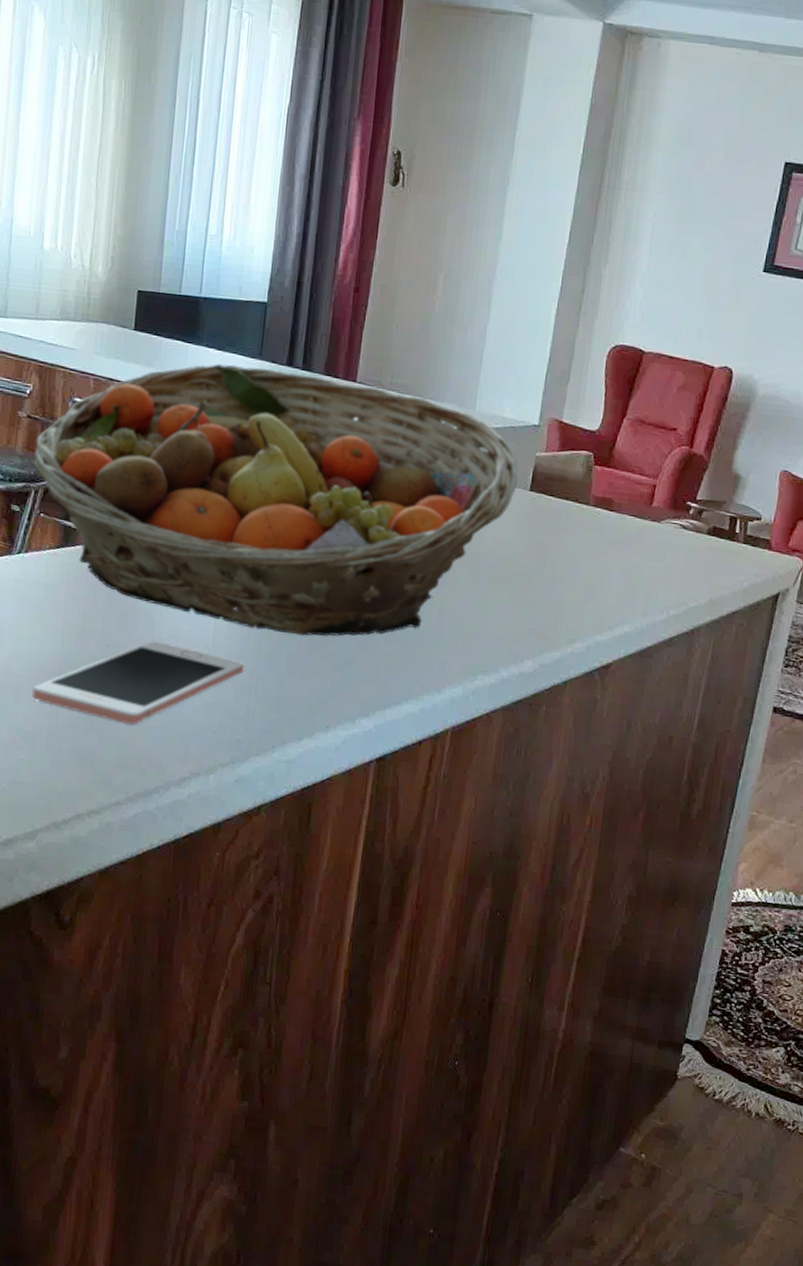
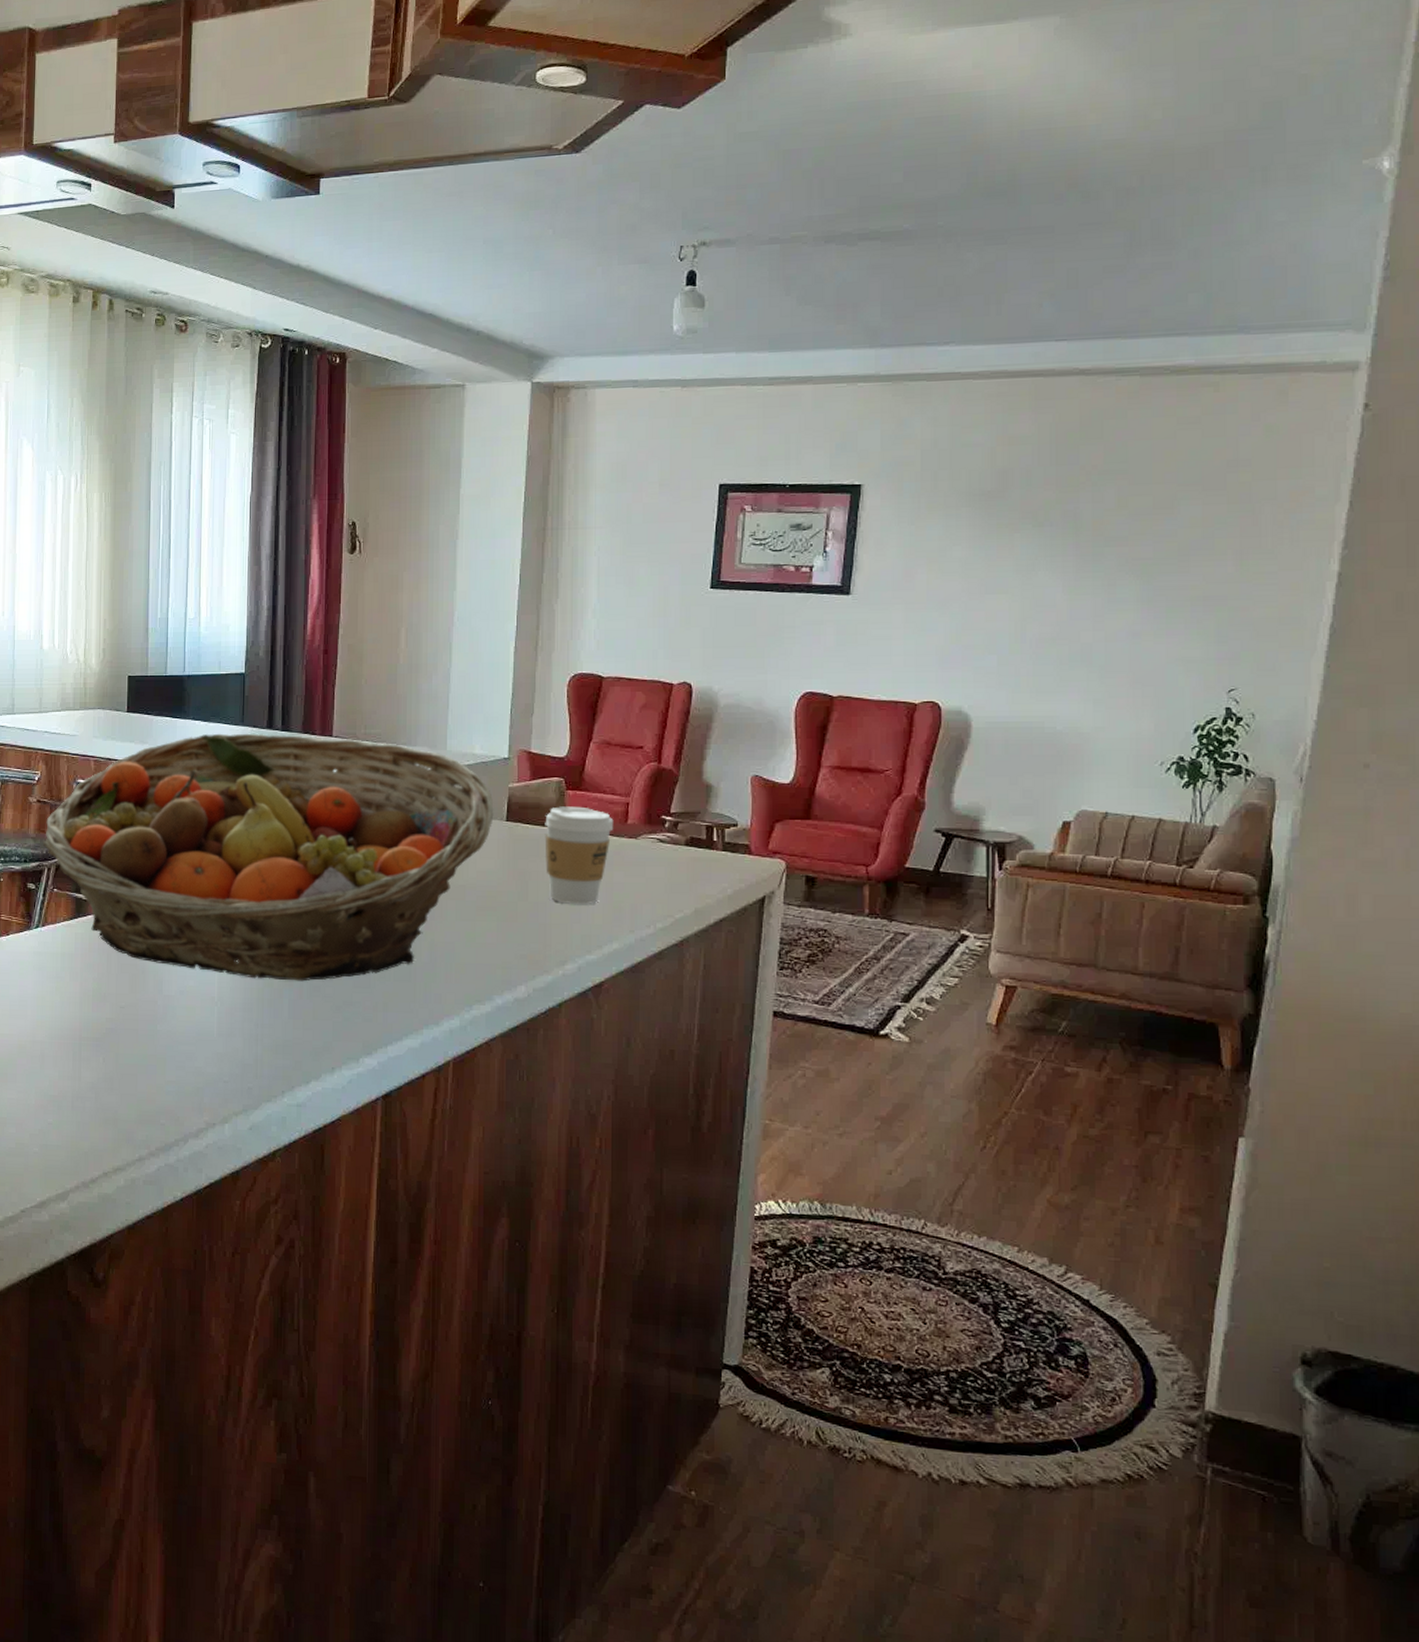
cell phone: present [32,640,245,725] -> none [56,998,250,1081]
coffee cup: none [564,481,639,585] -> present [544,806,614,904]

